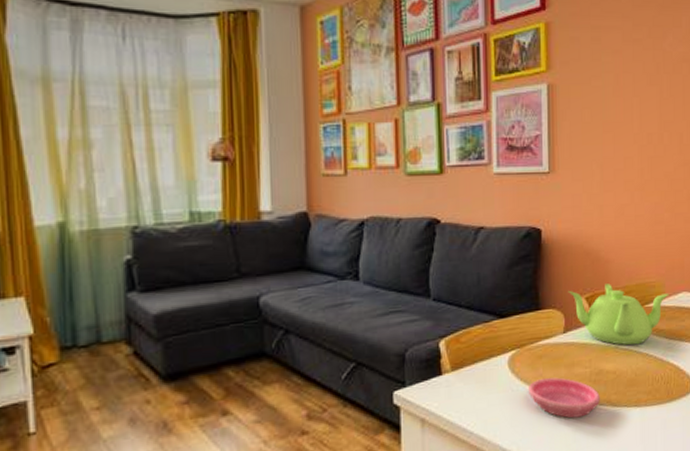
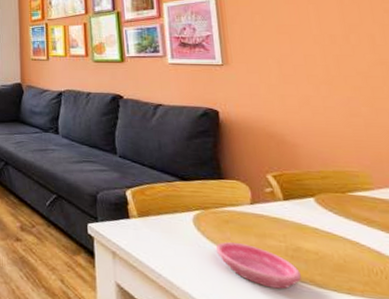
teapot: present [568,284,669,345] -> none [252,166,379,231]

